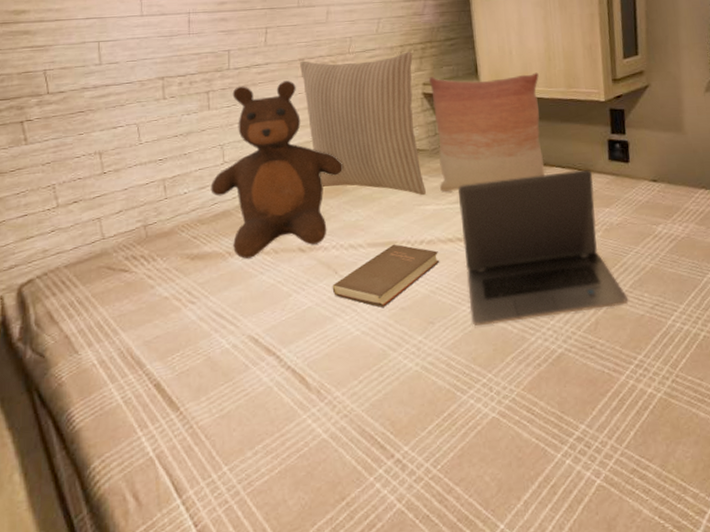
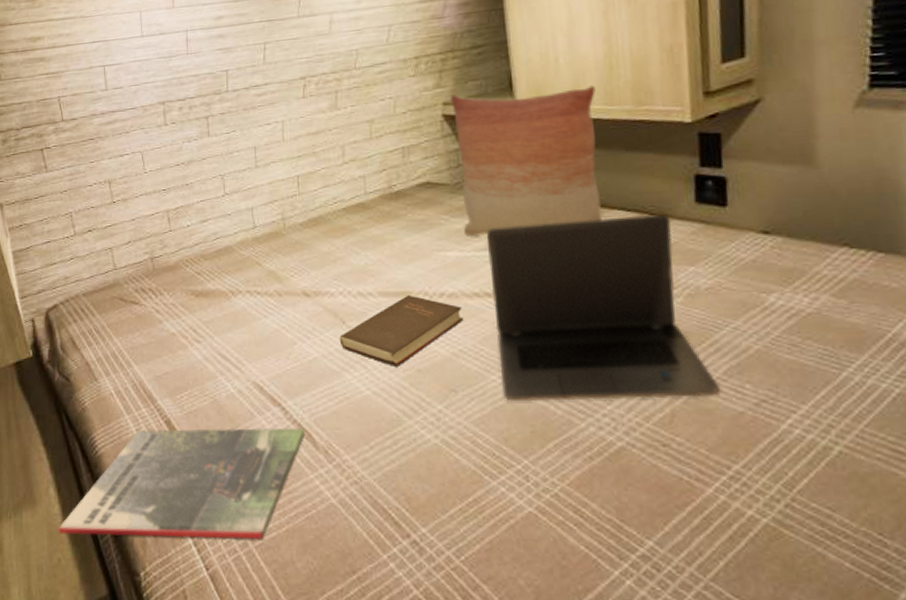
magazine: none [22,373,298,522] -> present [58,428,305,540]
teddy bear: present [210,80,344,259] -> none [212,103,351,299]
pillow: present [300,52,426,195] -> none [301,64,447,238]

